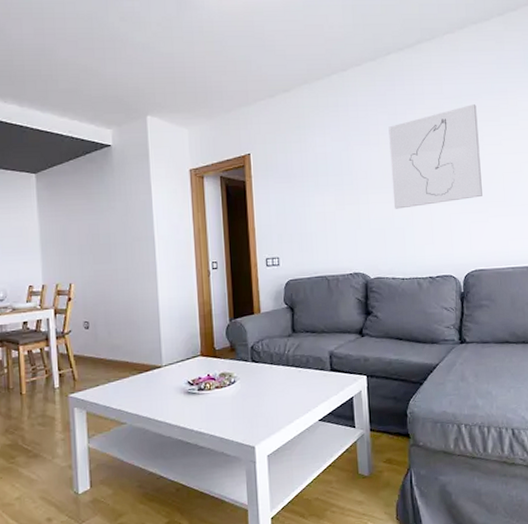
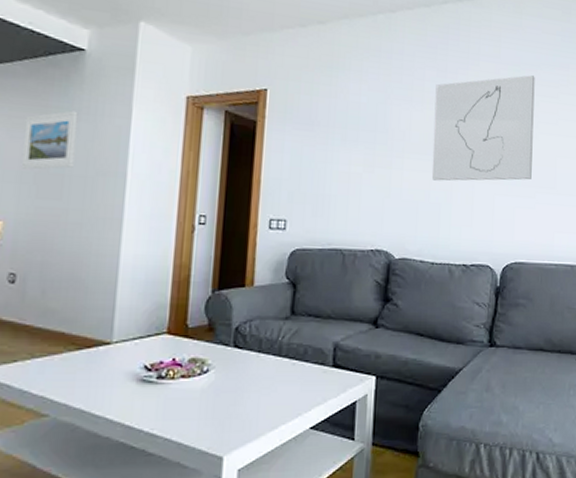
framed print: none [77,194,116,243] -> present [21,110,79,170]

